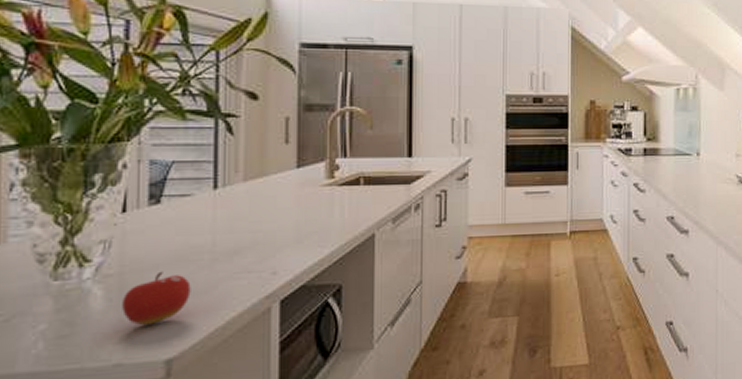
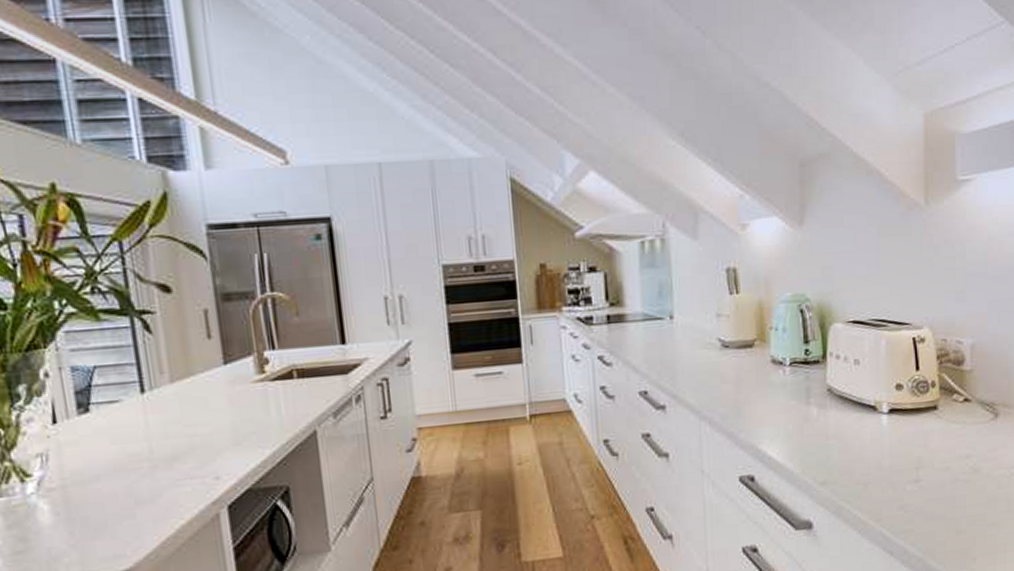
fruit: present [122,271,191,326] -> none [69,482,137,538]

